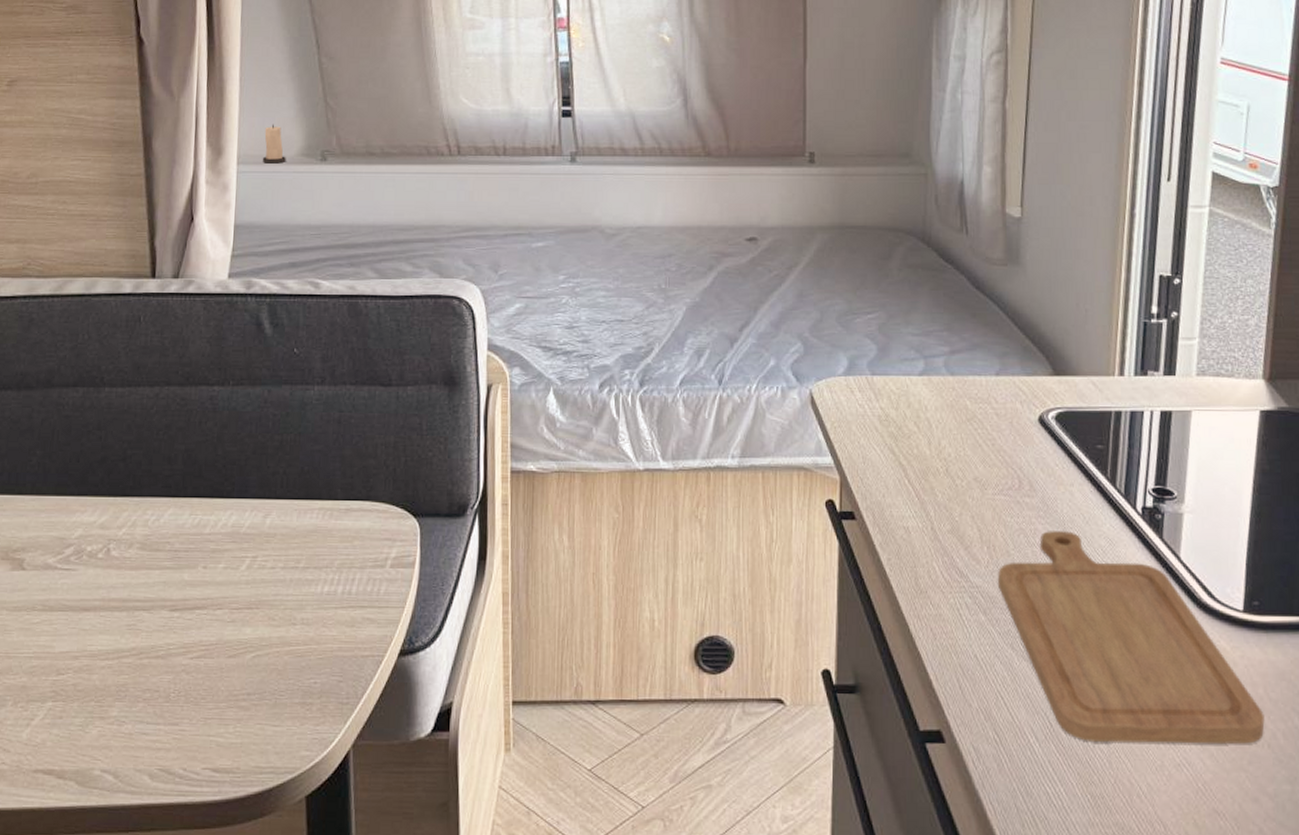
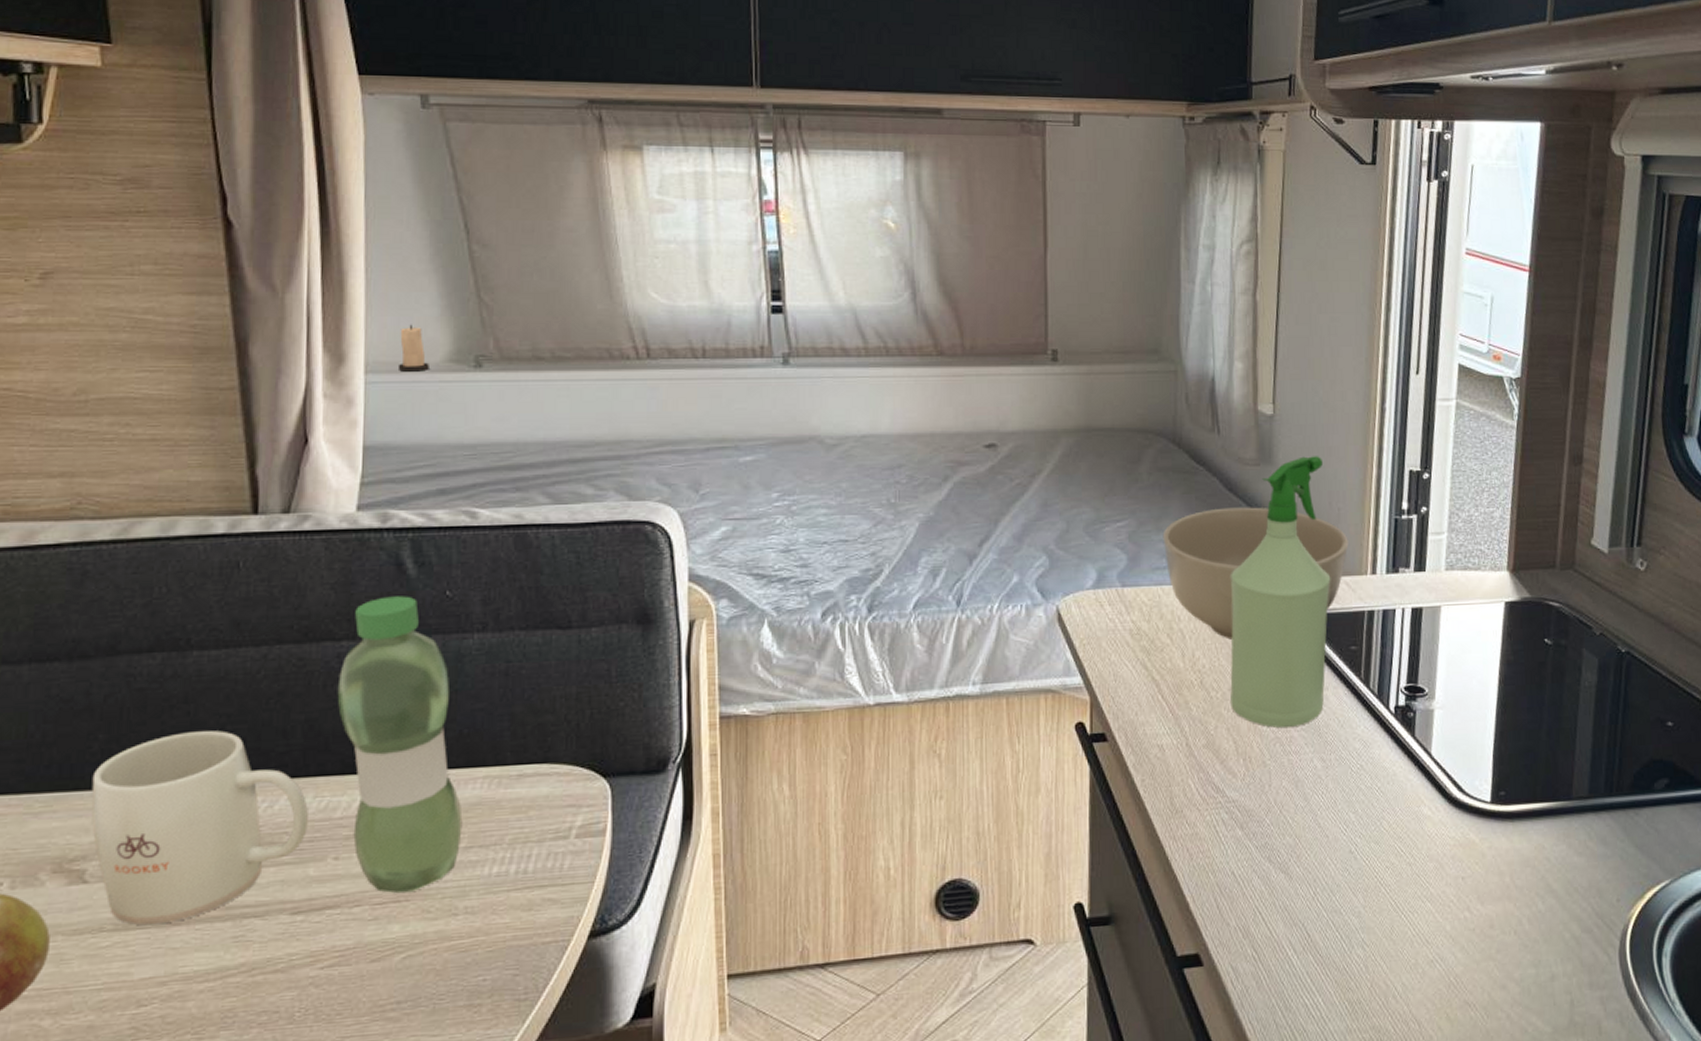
mug: none [29,453,185,609] -> present [91,730,308,926]
water bottle: none [209,351,302,602] -> present [337,596,463,894]
bowl: none [911,305,1096,431] -> present [1162,507,1349,640]
spray bottle: none [975,258,1078,521] -> present [1230,456,1331,728]
chopping board: present [998,530,1265,745] -> none [1254,736,1511,948]

